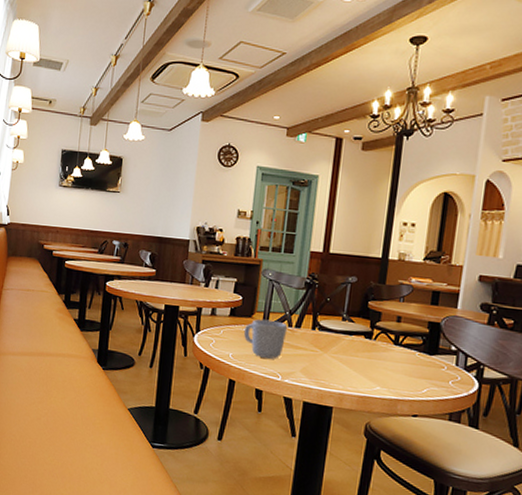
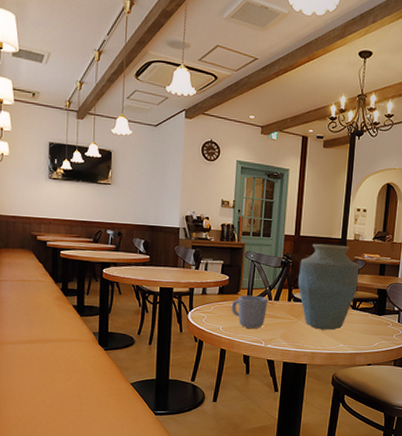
vase: none [325,263,404,369] -> present [298,243,359,330]

